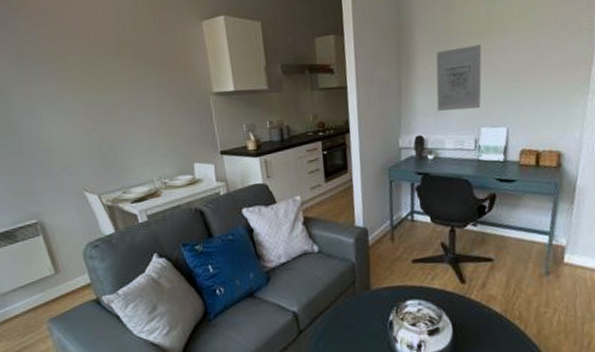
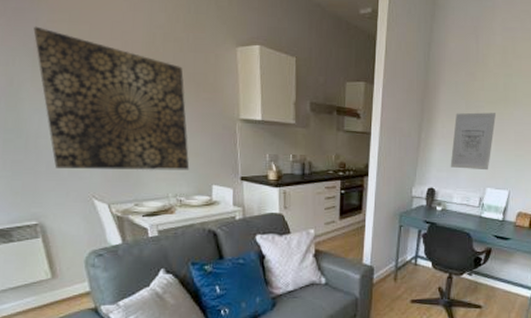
wall art: none [16,34,170,166] -> present [33,26,190,171]

